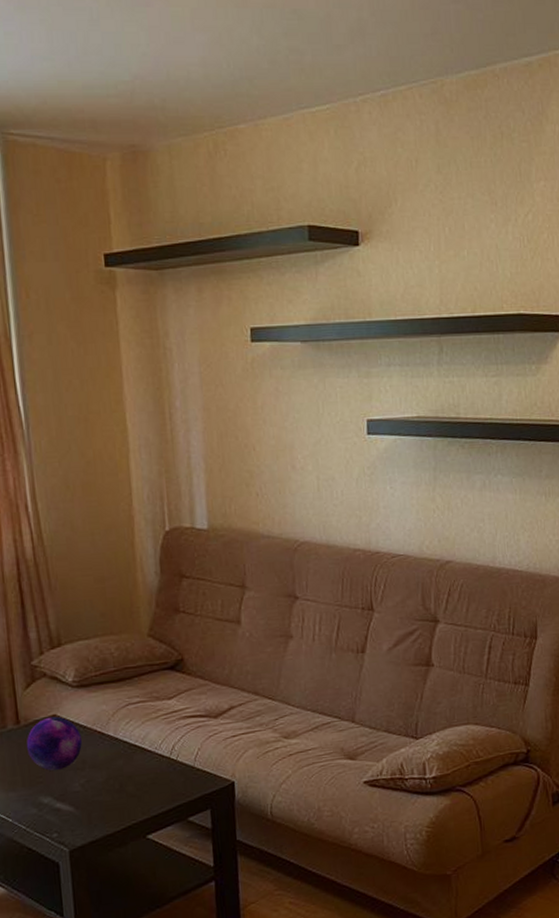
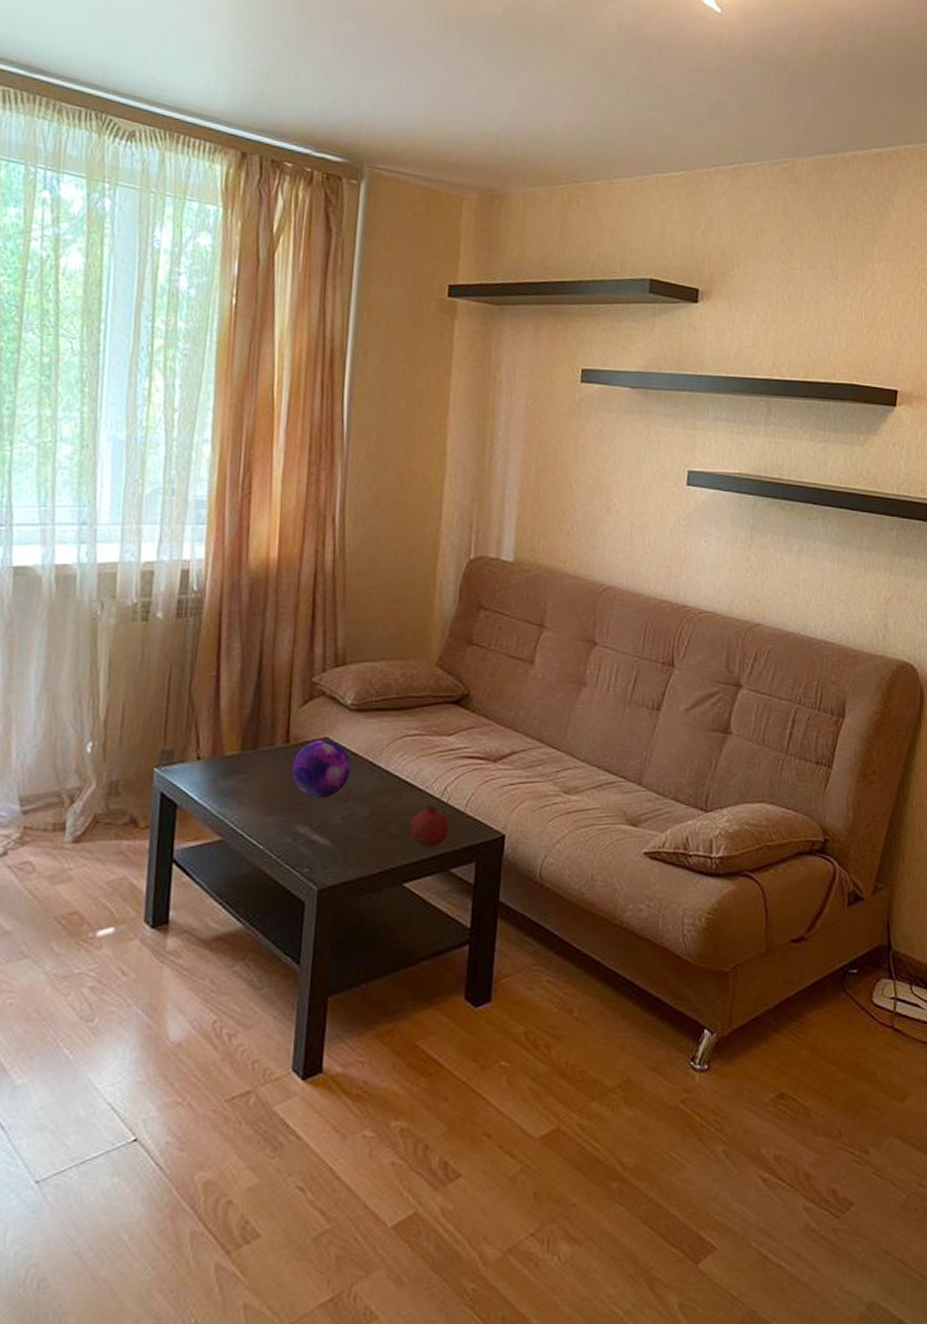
fruit: none [145,762,183,801] -> present [409,804,450,847]

